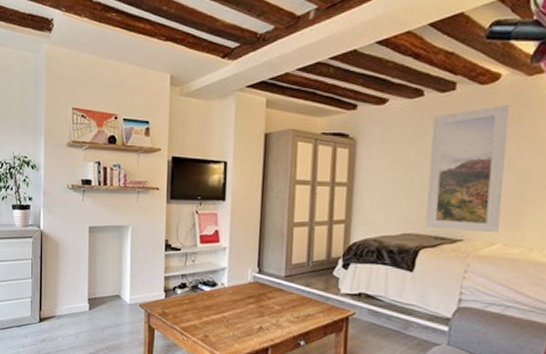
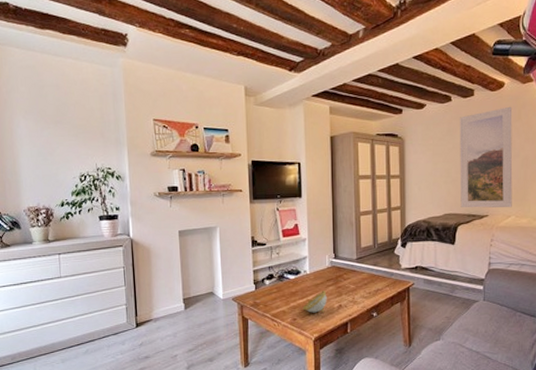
decorative bowl: none [216,308,246,333] -> present [302,290,327,313]

